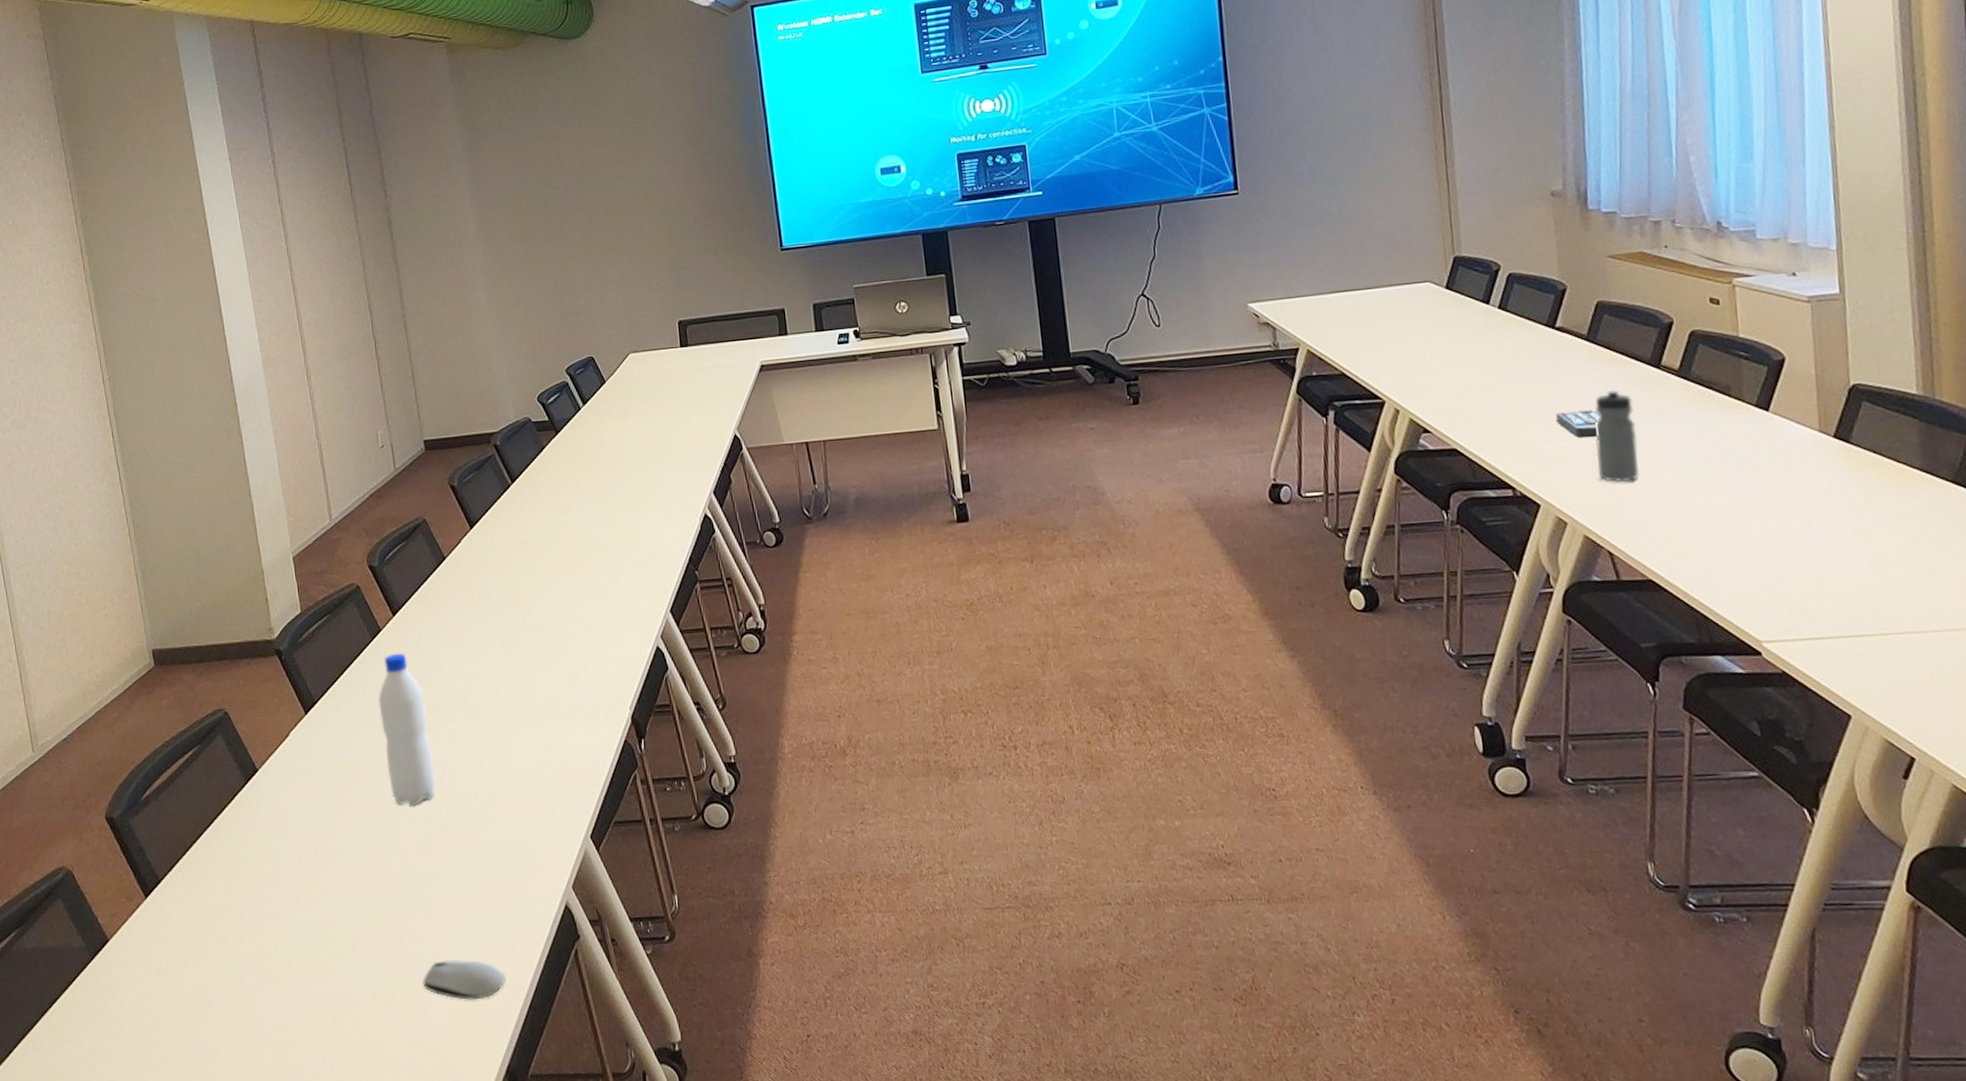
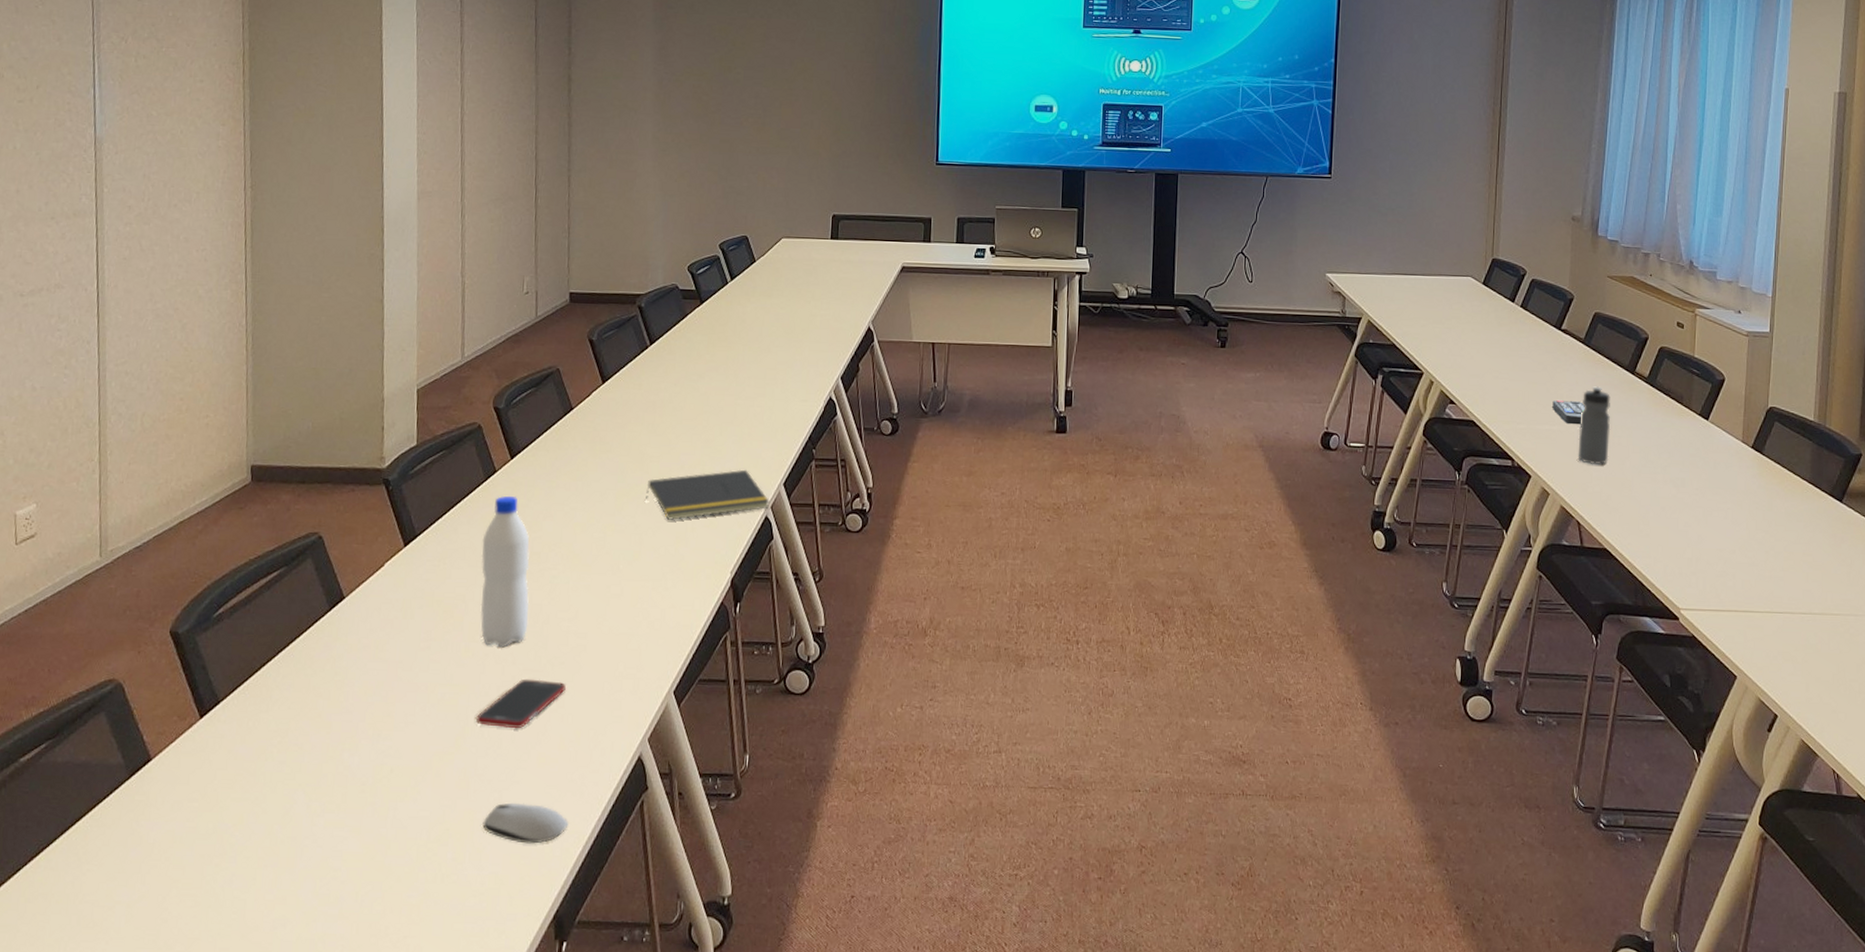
cell phone: none [400,834,482,886] -> present [475,678,566,728]
notepad: none [531,600,659,661] -> present [646,469,771,520]

